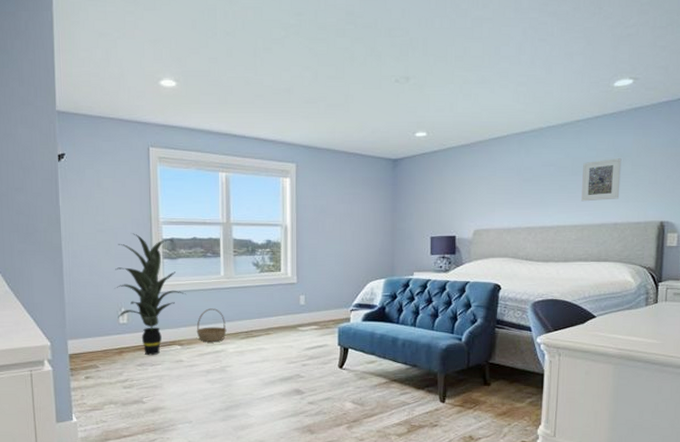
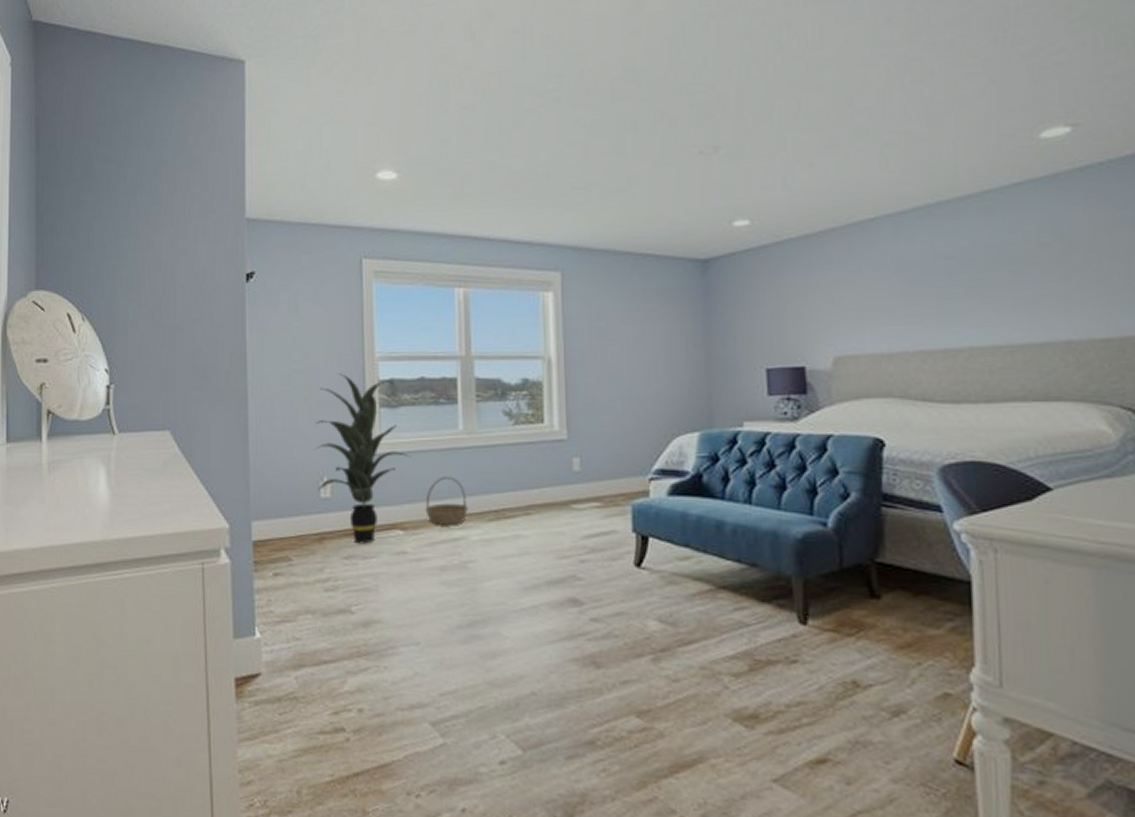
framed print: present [581,158,622,202] -> none [1002,243,1070,310]

